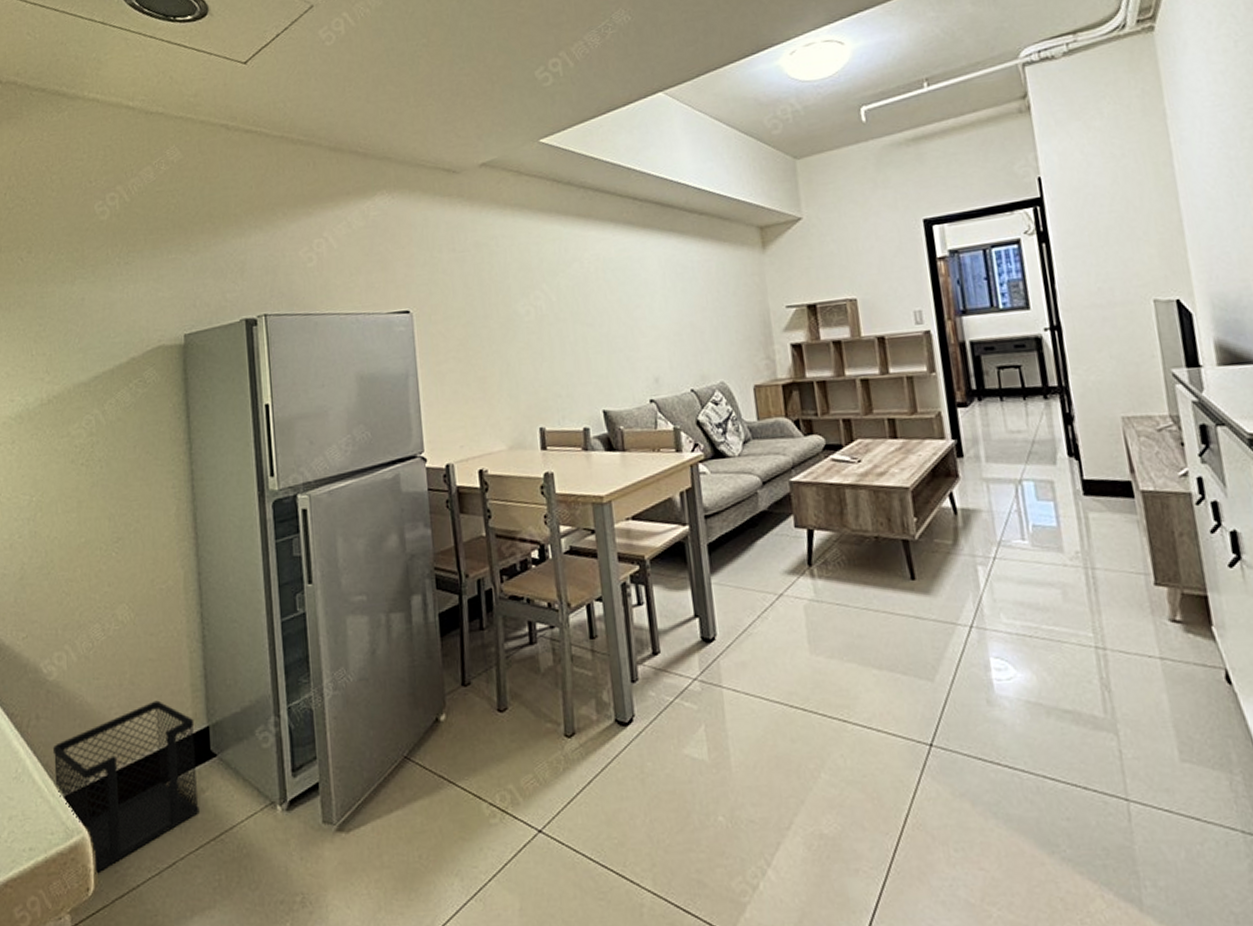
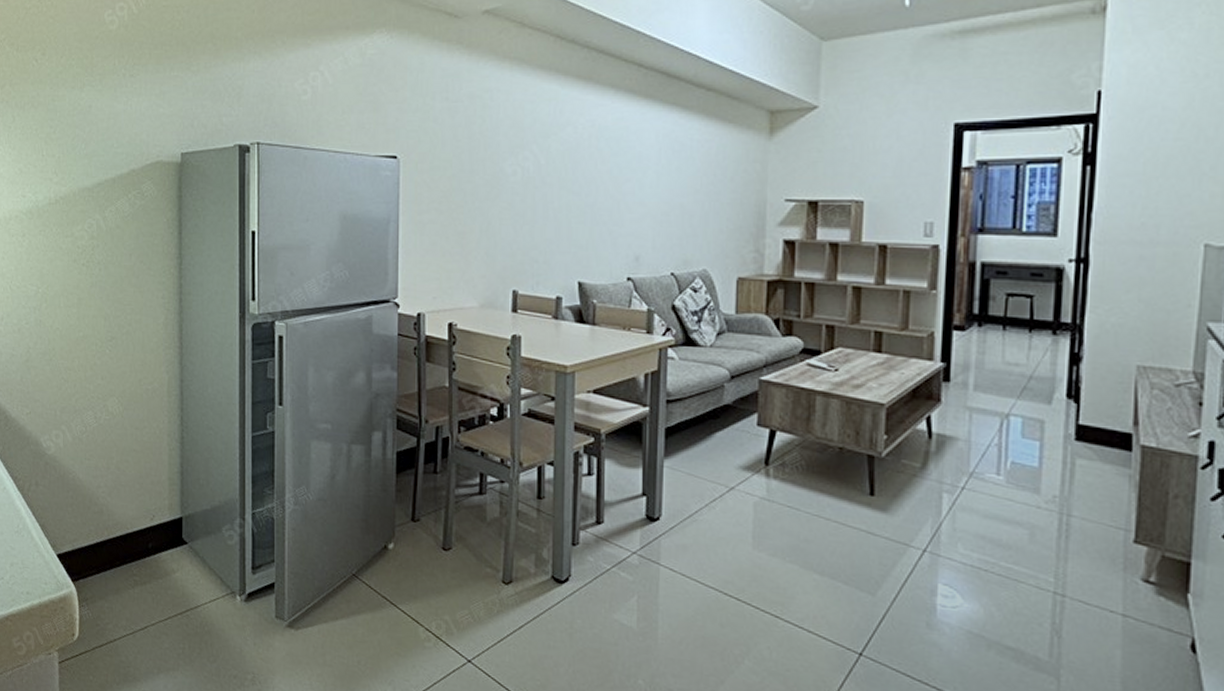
wastebasket: present [52,700,200,874] -> none [48,487,170,624]

